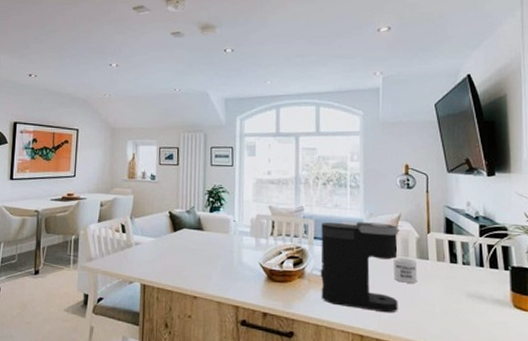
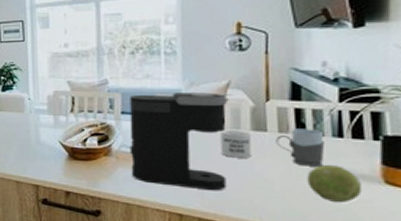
mug: none [435,258,470,292] -> present [275,128,324,167]
decorative ball: none [459,291,499,324] -> present [307,165,363,202]

